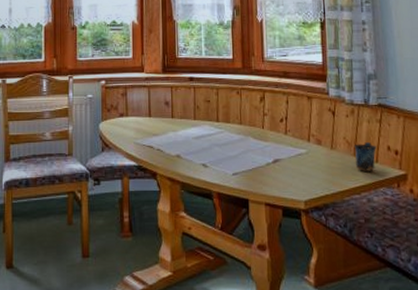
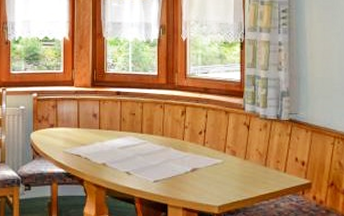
mug: present [354,142,376,171] -> none [265,154,285,180]

